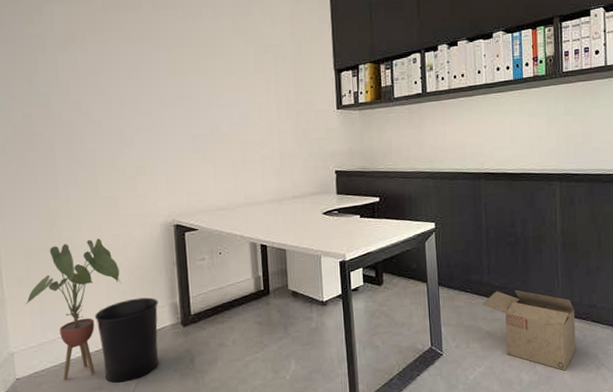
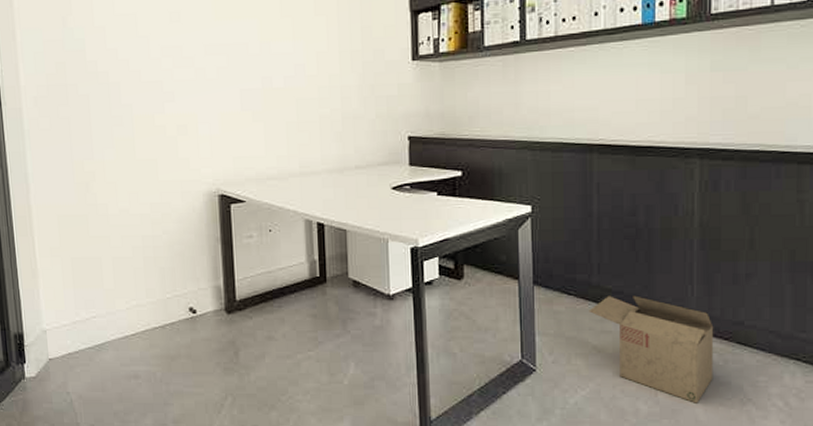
house plant: present [25,238,122,381] -> none [58,207,160,365]
waste bin: present [94,297,158,383] -> none [130,277,200,372]

